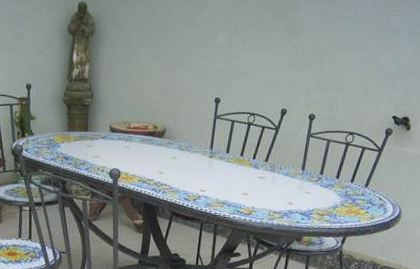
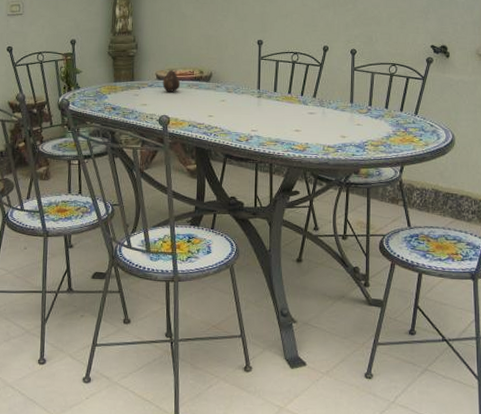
fruit: none [115,122,134,146] -> present [162,69,181,93]

